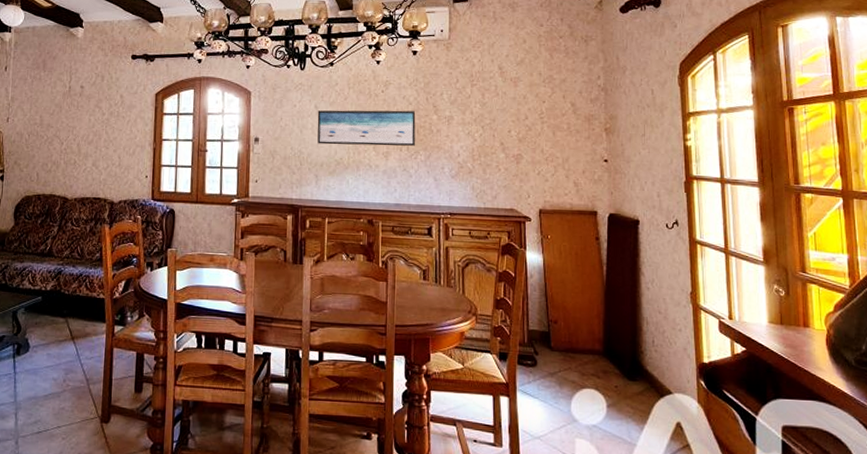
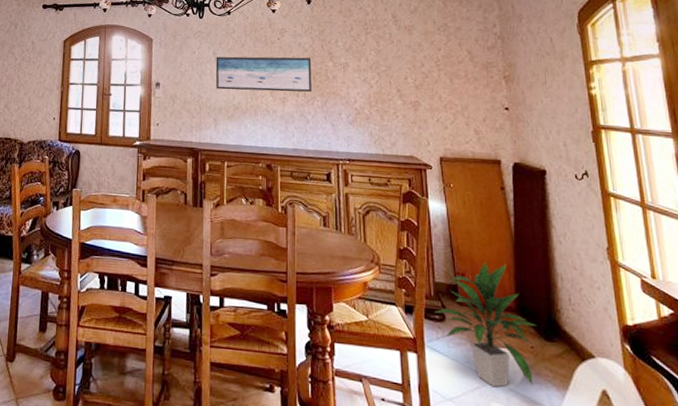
indoor plant: none [527,308,622,425] -> present [434,261,537,387]

